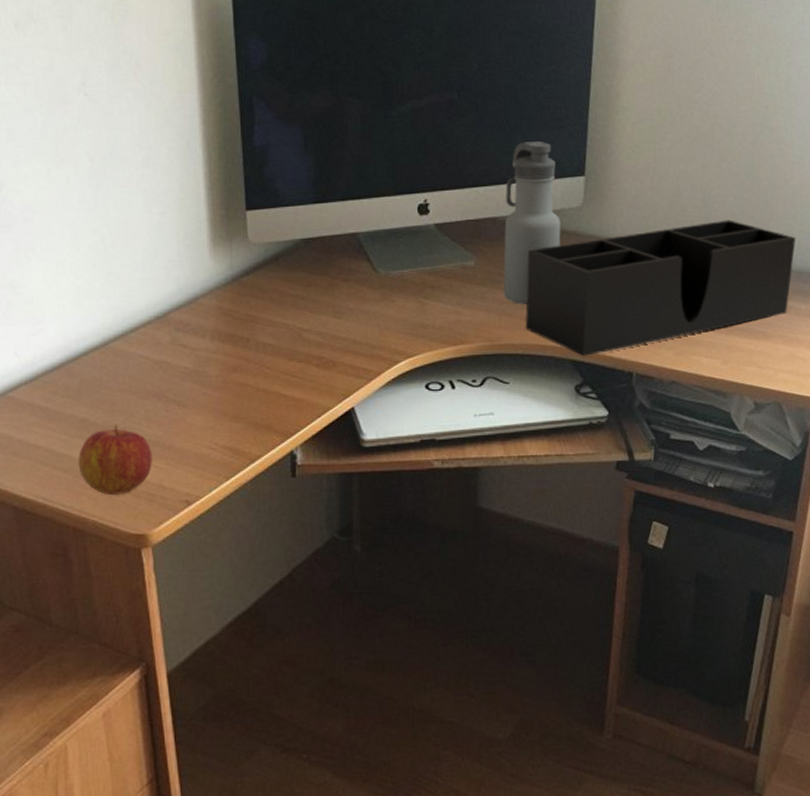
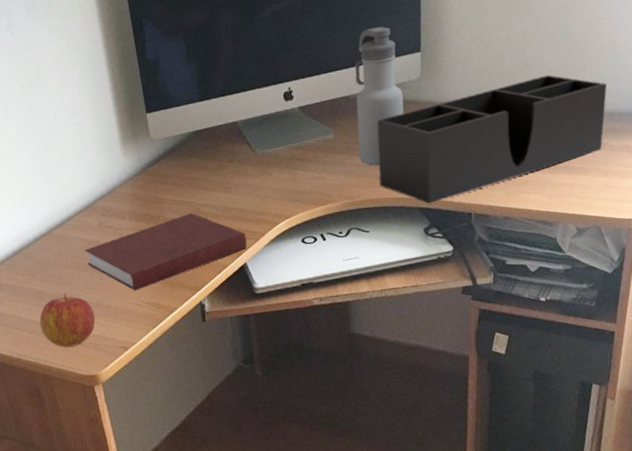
notebook: none [149,339,357,430] -> present [85,213,247,291]

